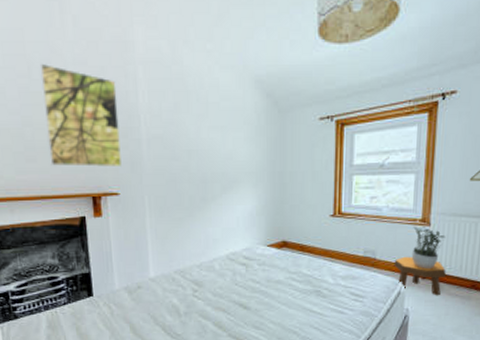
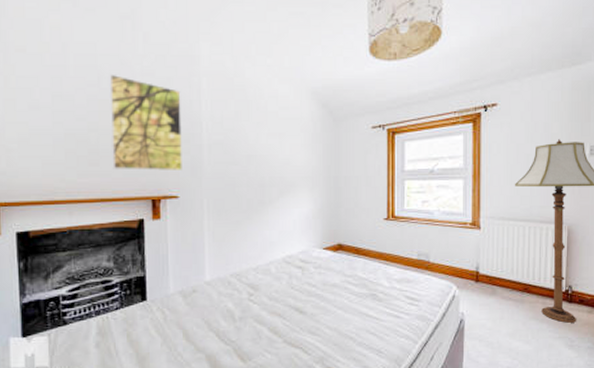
footstool: present [394,256,447,296] -> none [447,259,499,300]
potted plant: present [411,227,446,269] -> none [464,230,496,272]

